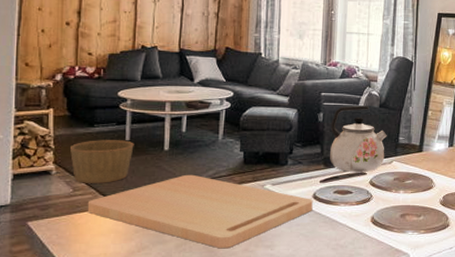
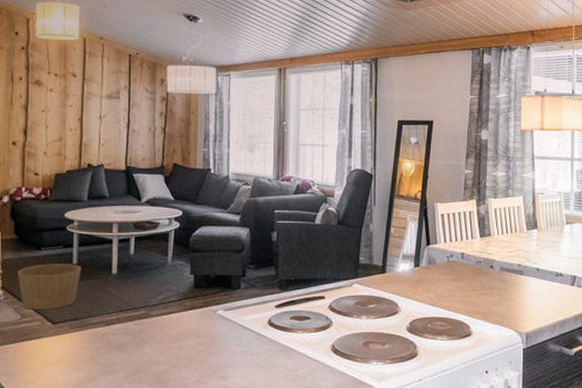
cutting board: present [87,174,313,249] -> none [35,299,268,380]
kettle: present [329,105,387,172] -> none [284,223,346,296]

